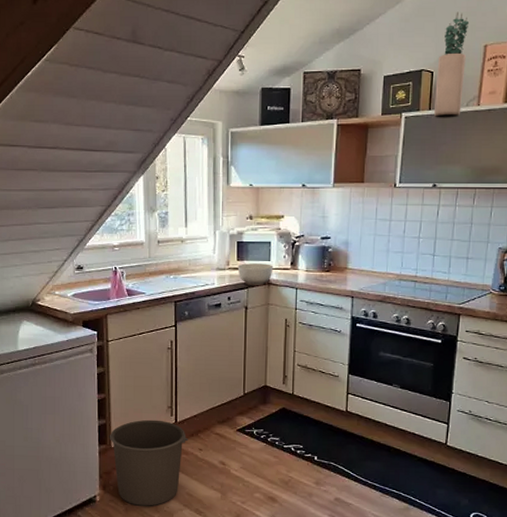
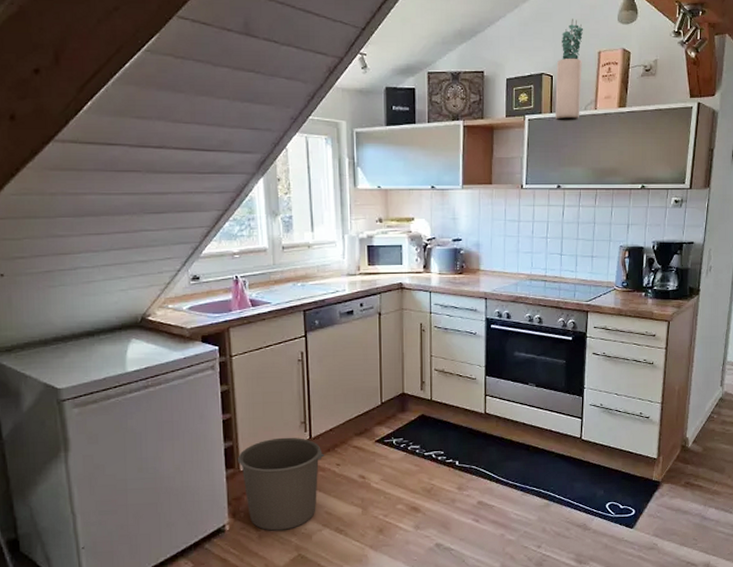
bowl: present [237,263,274,286] -> none [369,267,406,291]

